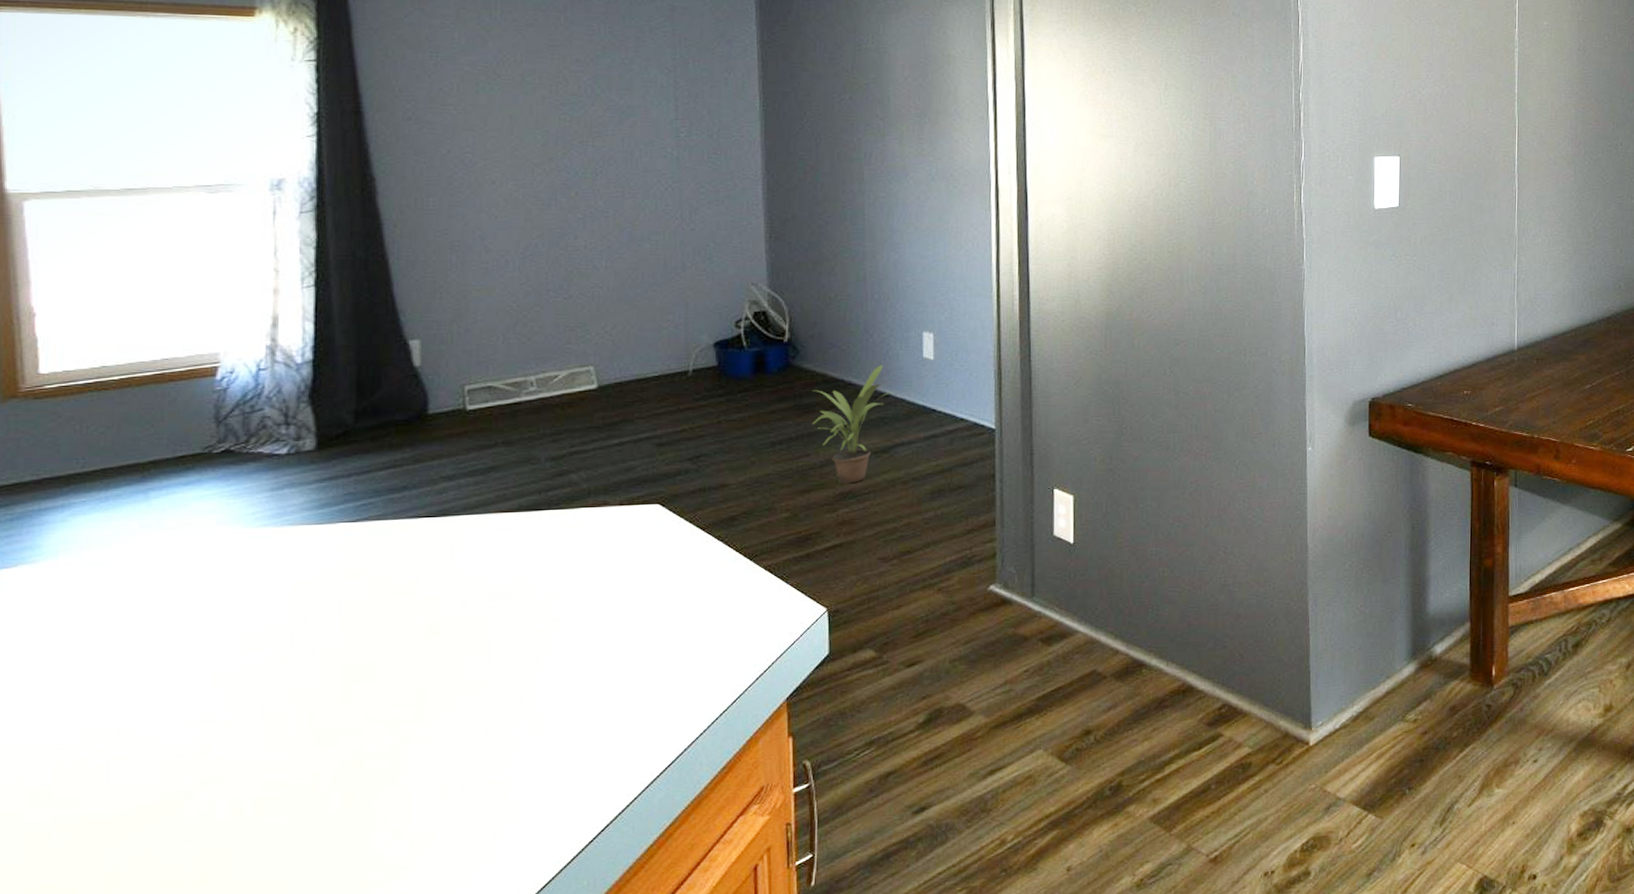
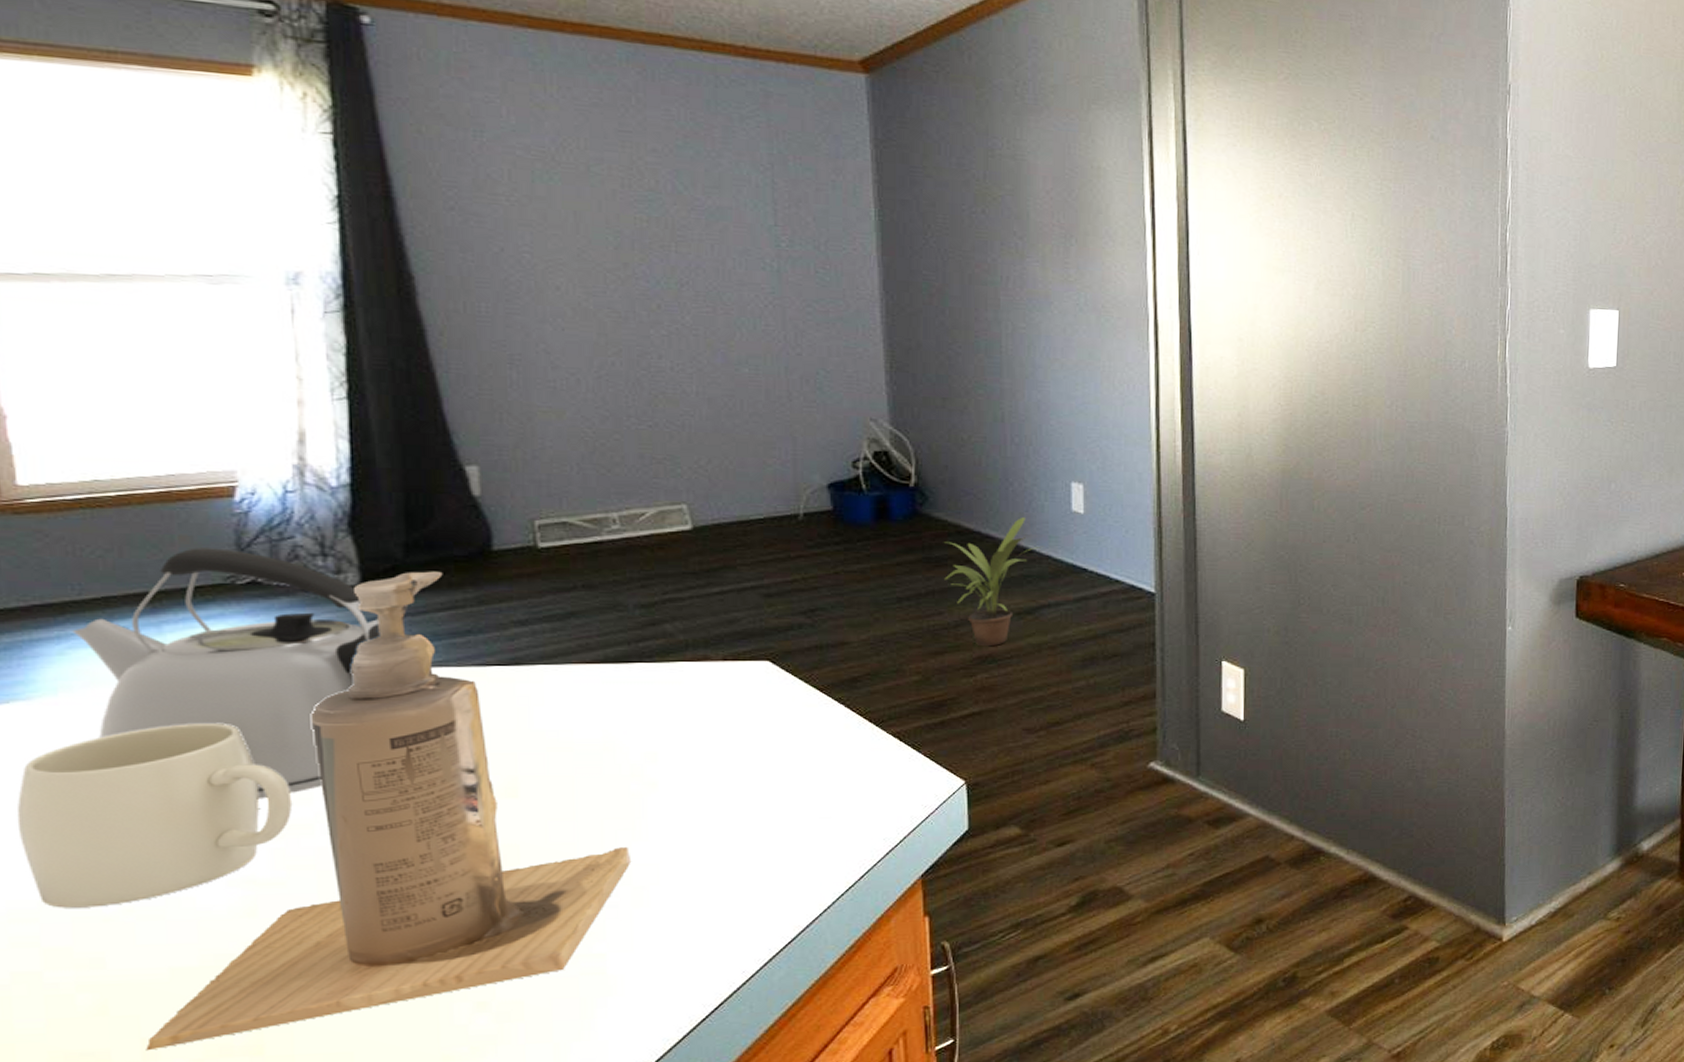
mug: none [15,578,247,752] -> present [16,722,293,908]
kettle: none [74,422,330,647] -> present [72,548,380,799]
soap dispenser: none [107,434,534,884] -> present [146,571,632,1051]

